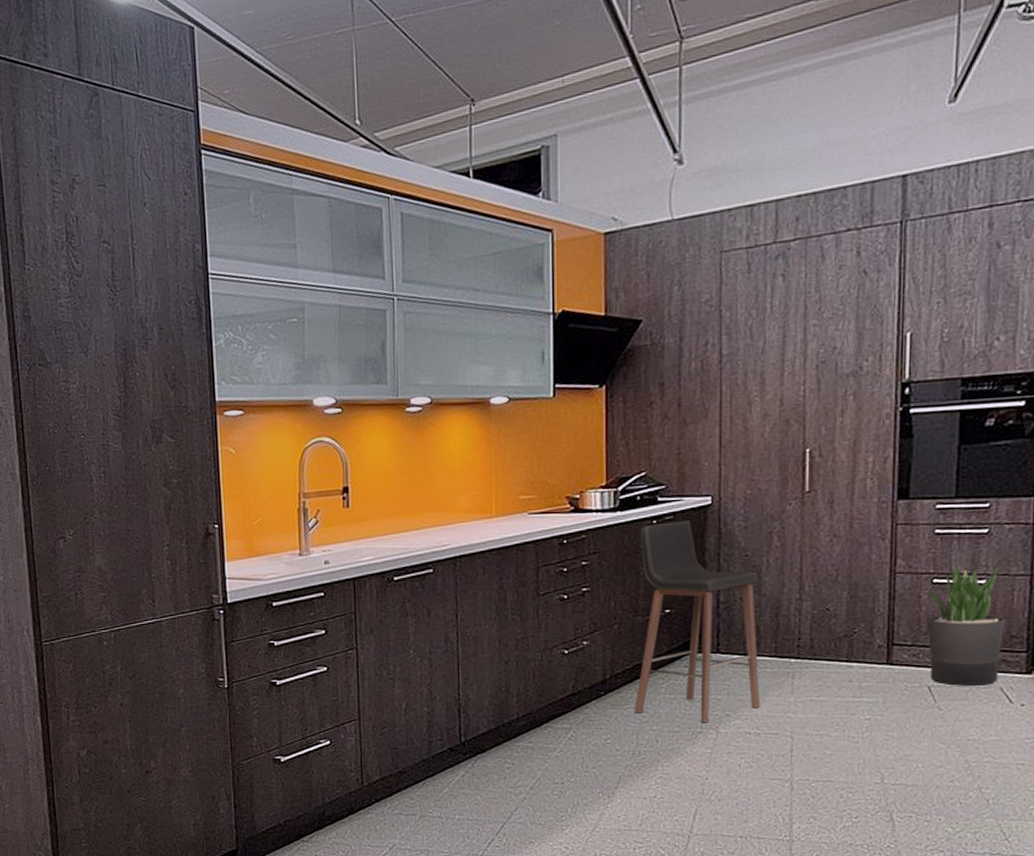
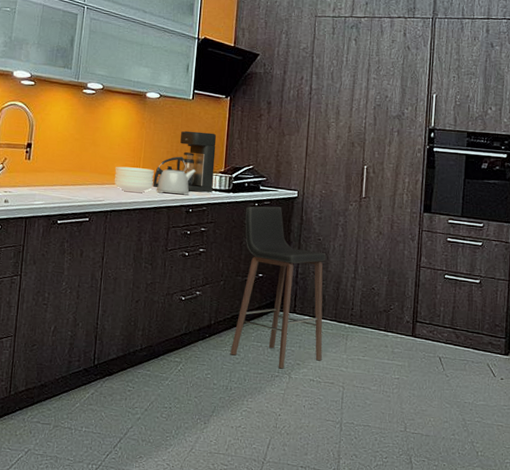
bowl: none [459,496,513,530] -> present [114,166,155,193]
kettle: none [511,474,569,525] -> present [153,156,197,195]
coffee maker: none [540,437,593,519] -> present [176,130,217,193]
planter: present [927,561,1007,686] -> none [440,263,493,361]

